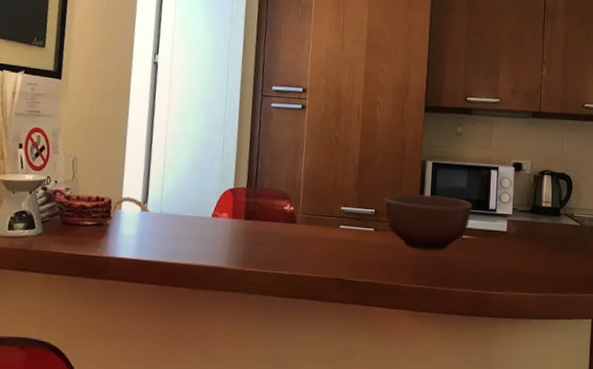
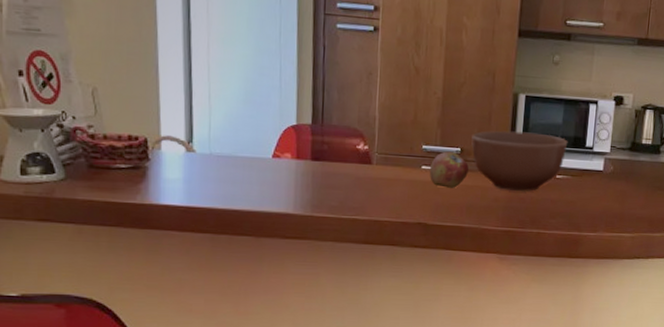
fruit: none [346,212,383,246] -> present [429,151,470,188]

